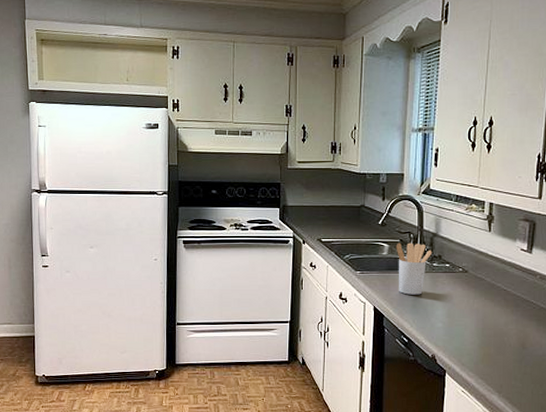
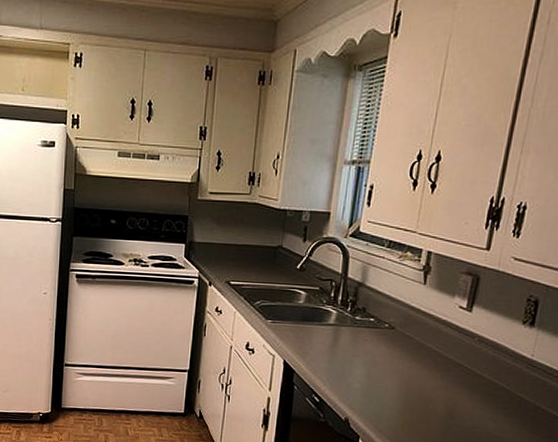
utensil holder: present [396,242,433,295] -> none [314,290,356,351]

